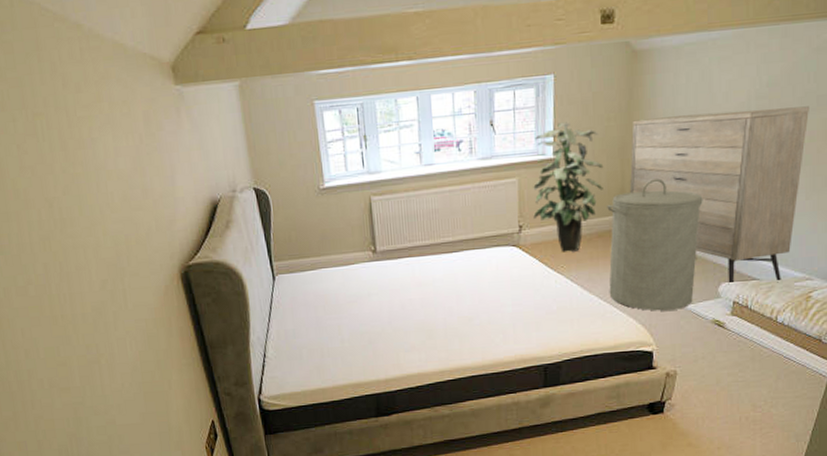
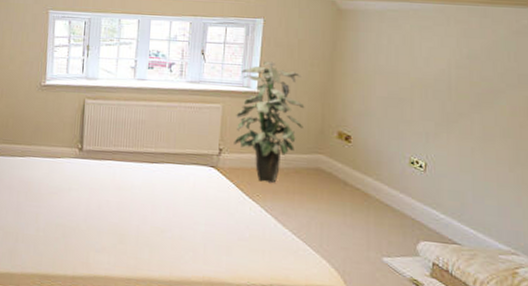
laundry hamper: present [607,178,703,311] -> none [303,126,402,261]
dresser: present [629,106,809,285] -> none [328,69,510,252]

